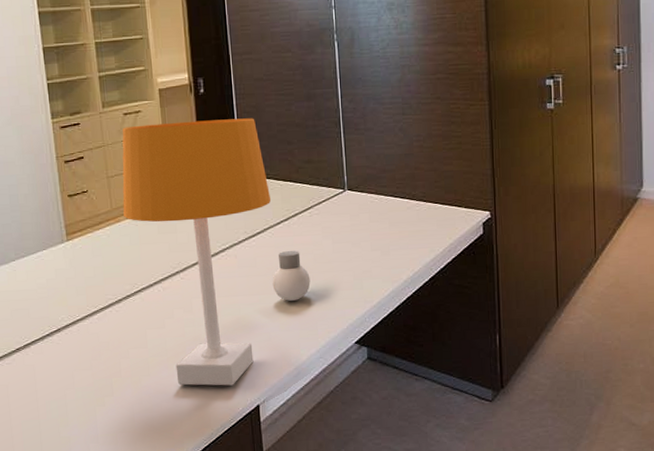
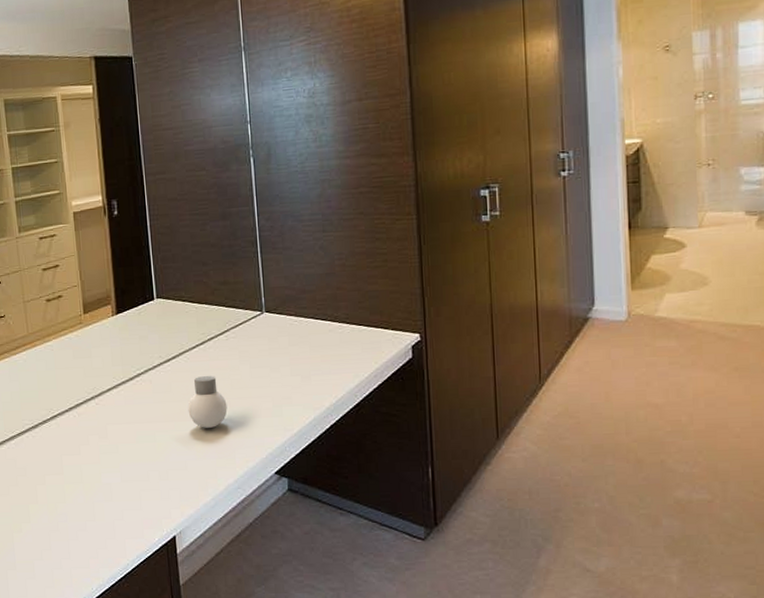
desk lamp: present [122,118,272,386] -> none [38,239,187,515]

